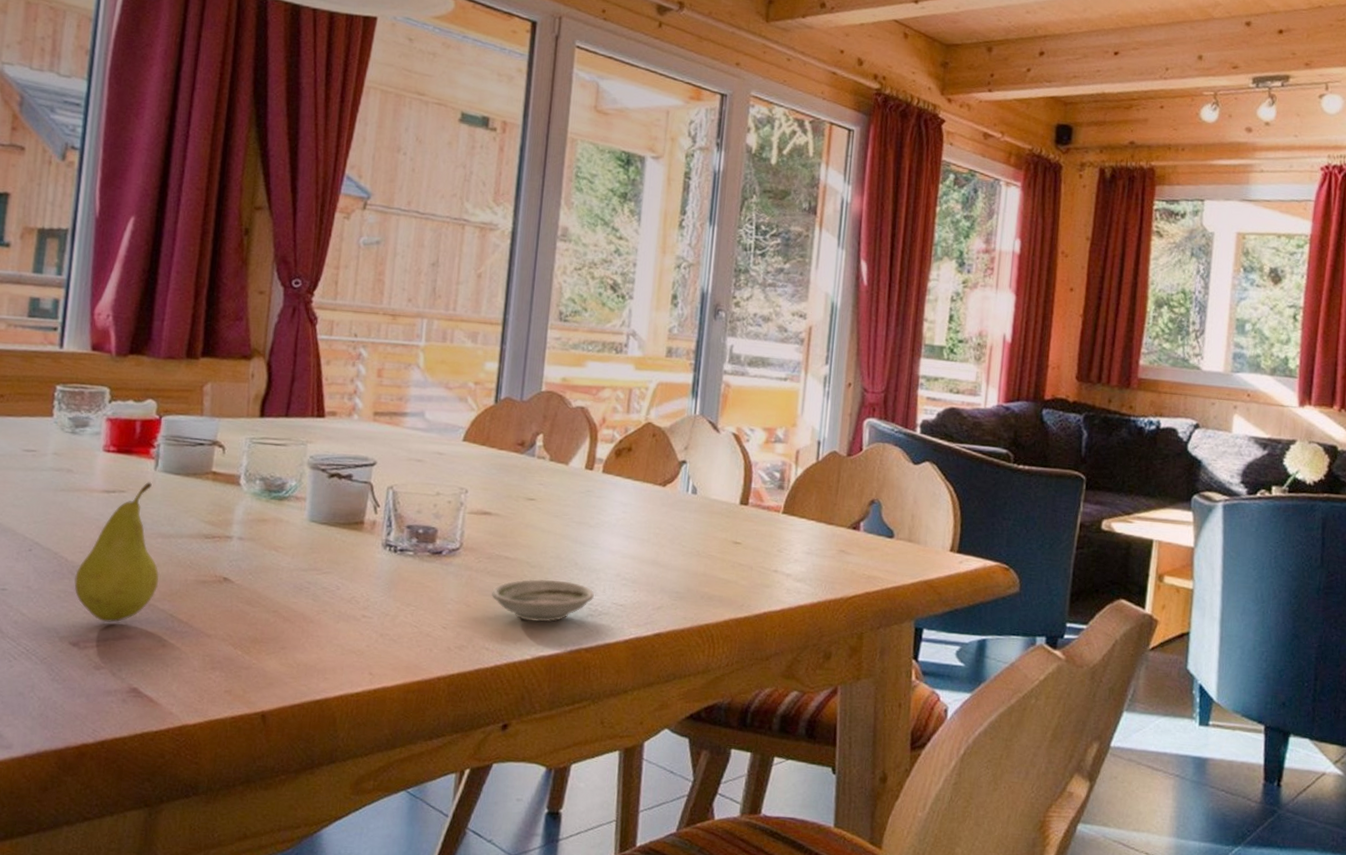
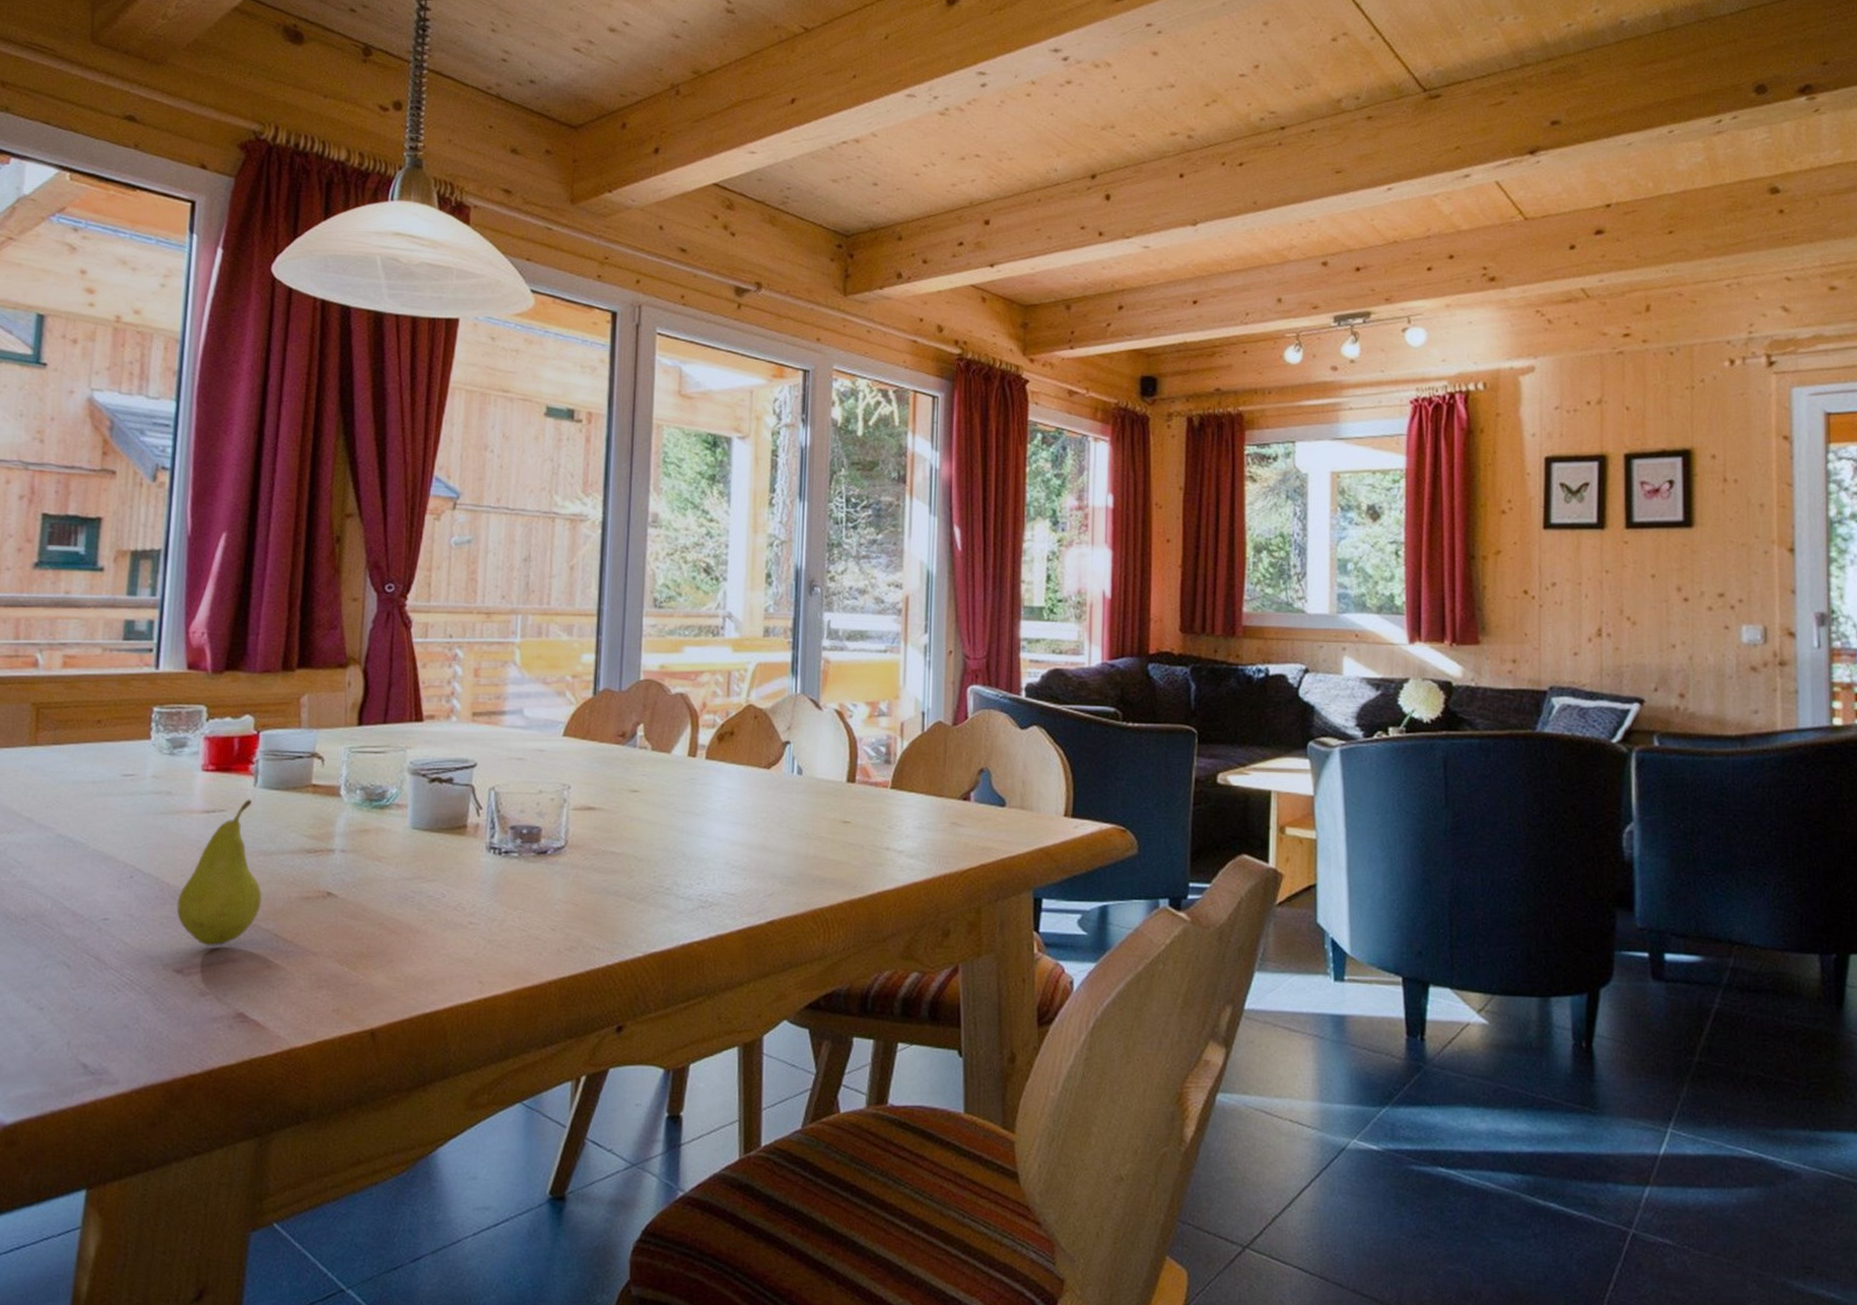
saucer: present [492,579,594,622] -> none [600,872,704,917]

